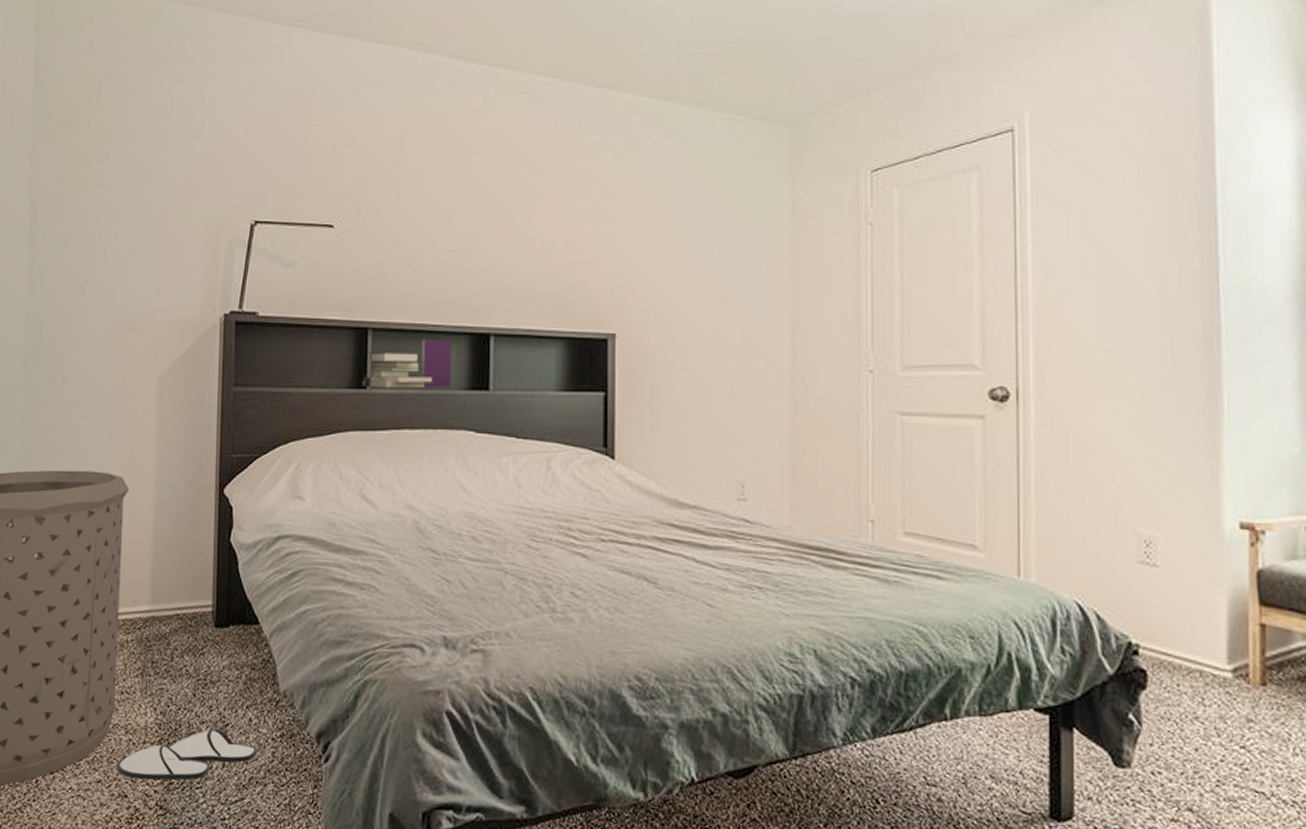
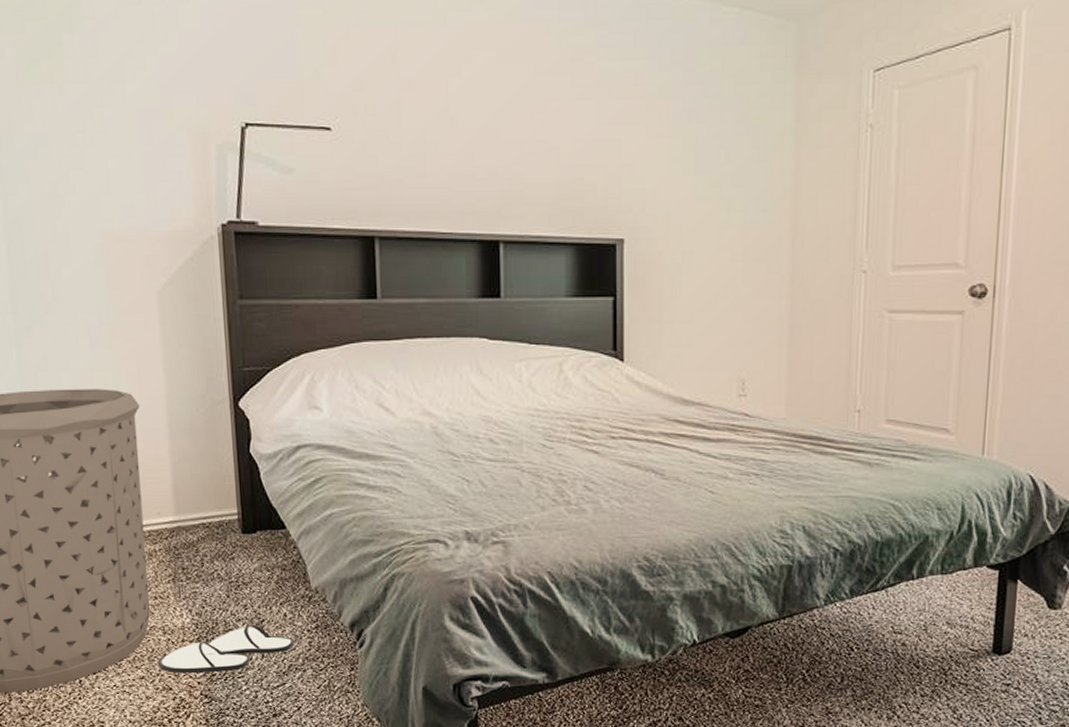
books: present [362,352,433,389] -> none [372,262,444,298]
book: present [421,338,451,388] -> none [431,246,462,296]

